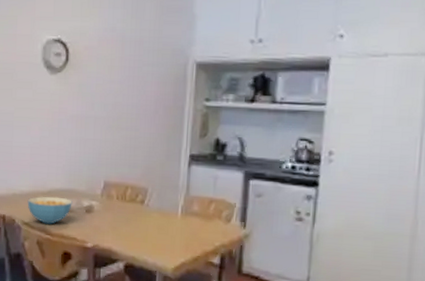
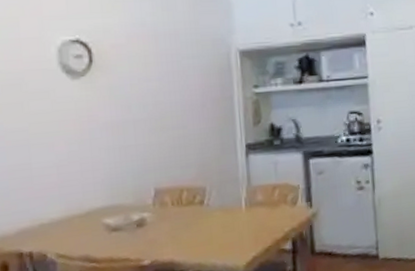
cereal bowl: present [27,196,72,225] -> none [60,216,119,251]

